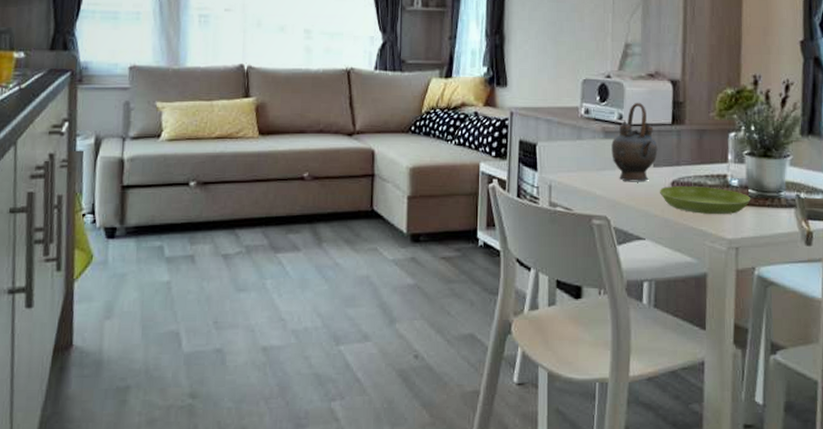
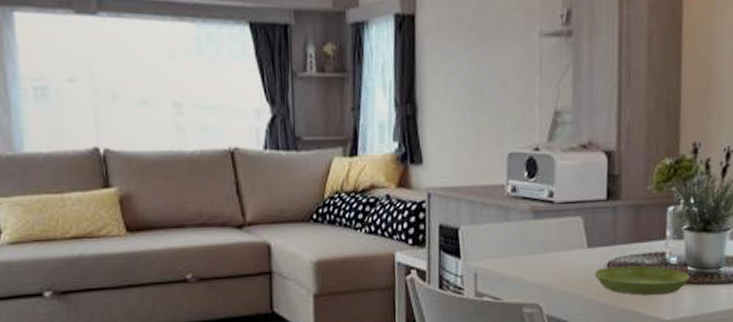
teapot: present [611,102,658,182] -> none [542,176,592,266]

